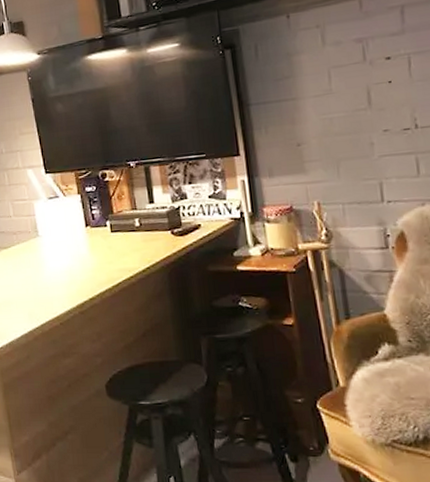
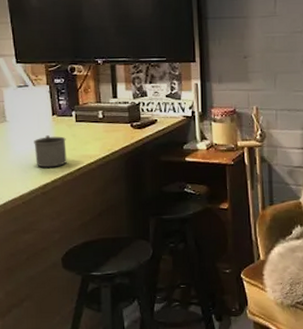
mug: none [68,249,104,284] -> present [34,135,67,168]

